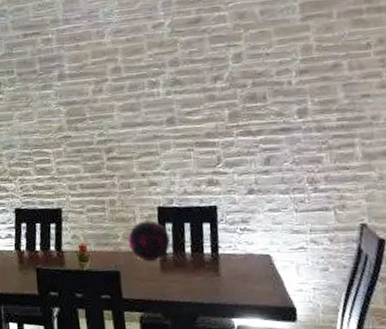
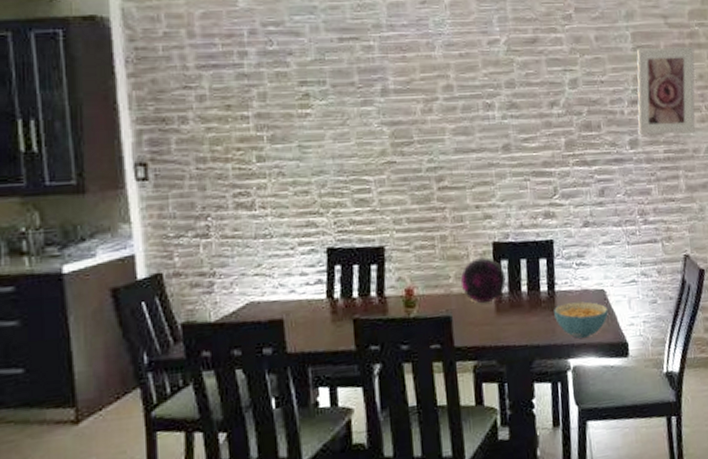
cereal bowl: none [217,265,275,300] -> present [554,301,608,338]
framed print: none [306,11,374,104] -> present [637,46,695,135]

